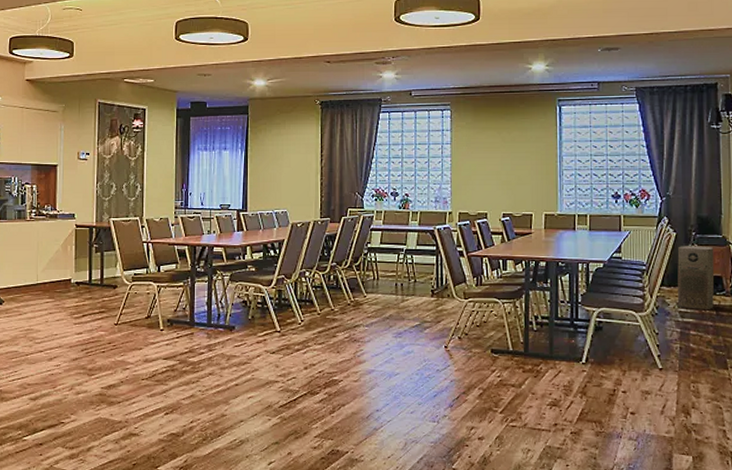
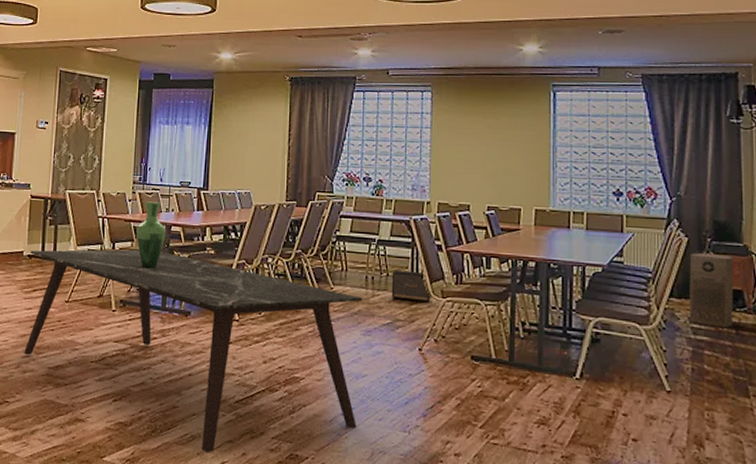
dining table: none [77,271,393,455] -> present [24,249,363,453]
vase: none [180,225,209,289] -> present [136,201,166,269]
speaker: none [419,276,455,304] -> present [391,270,431,303]

